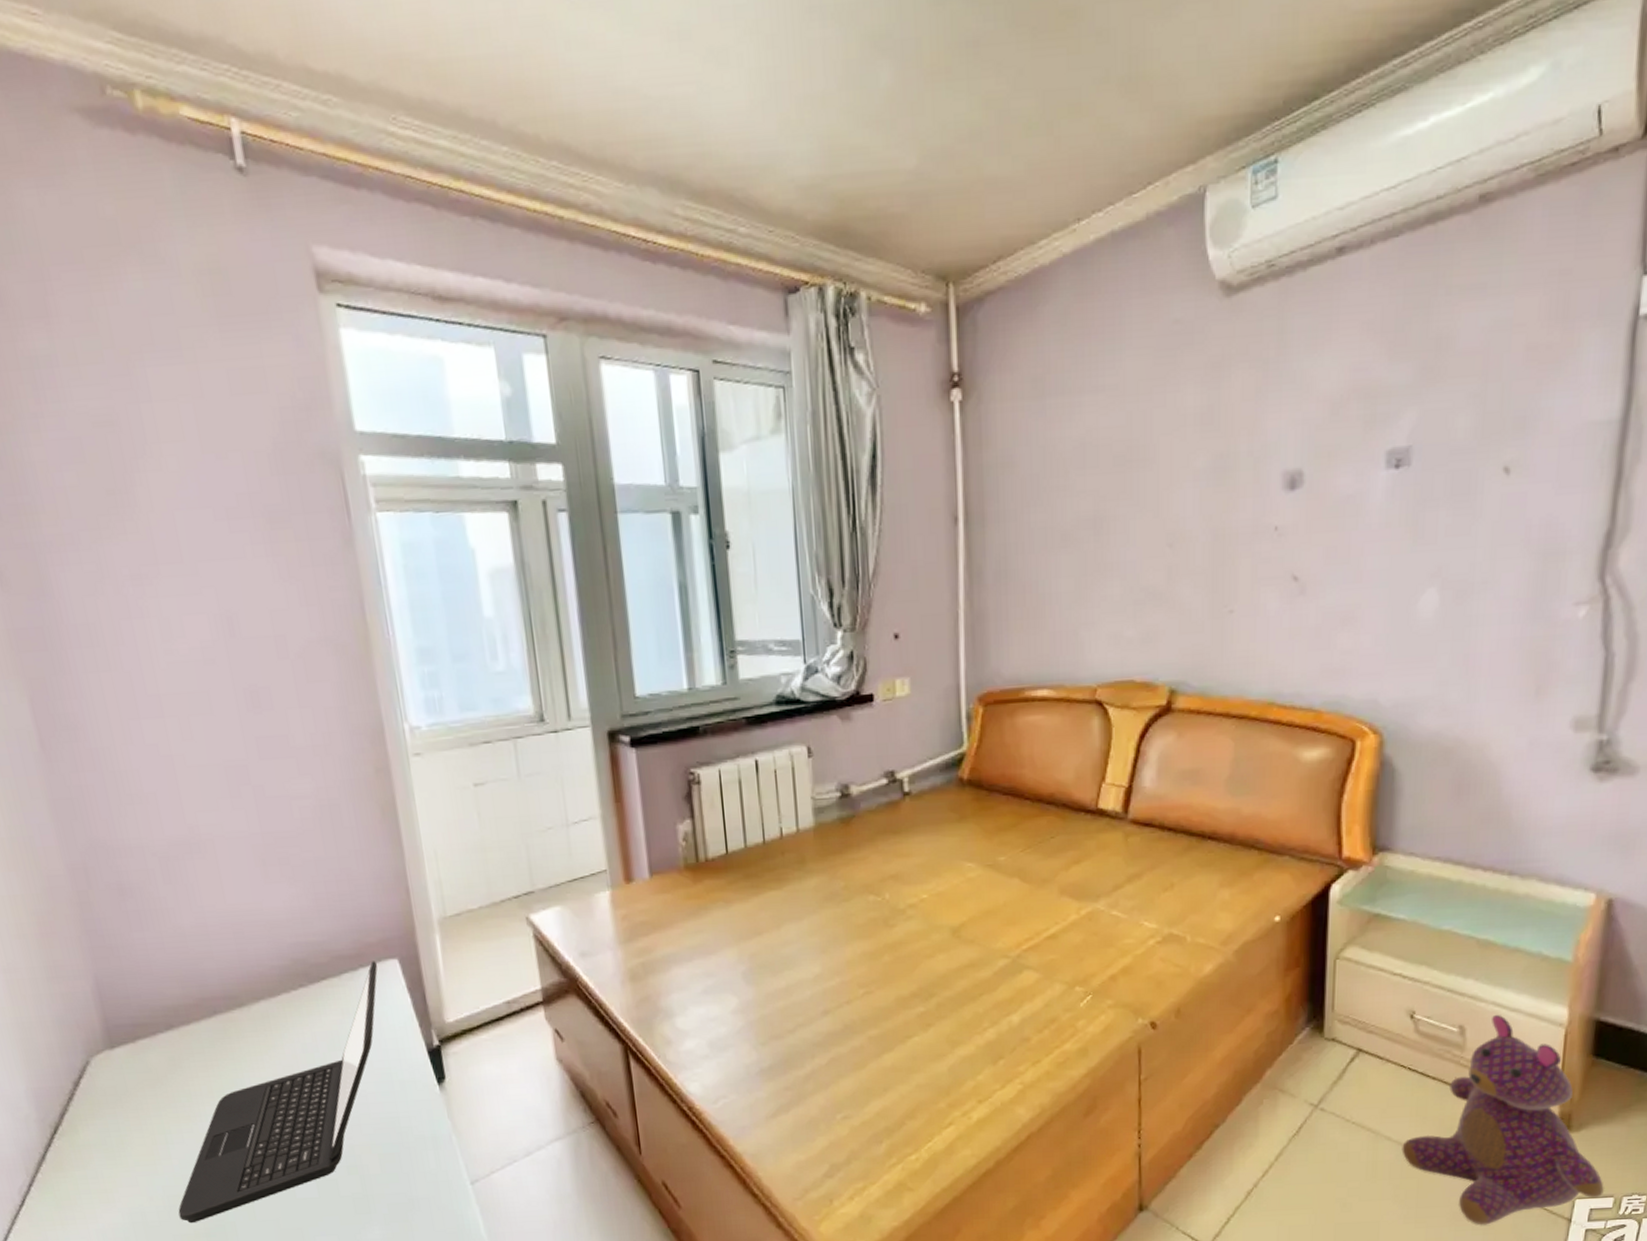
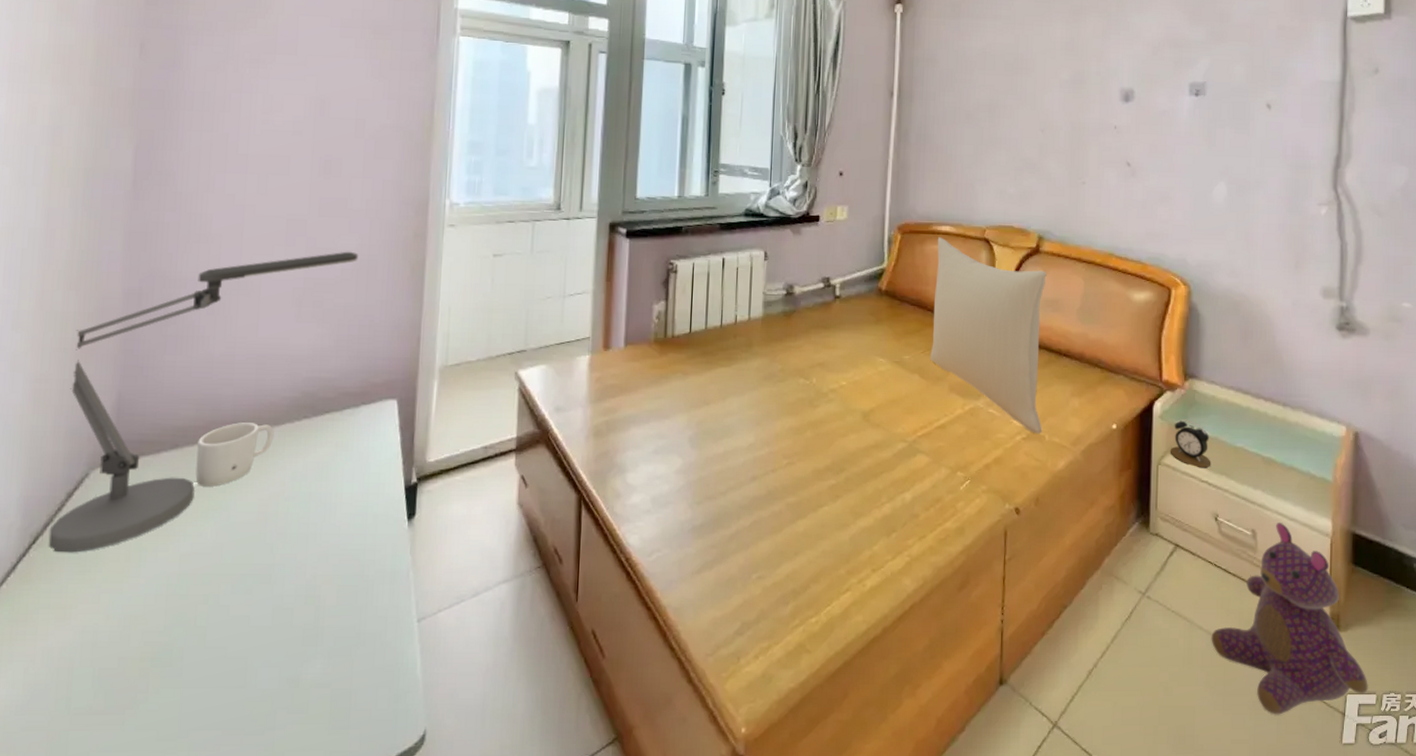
desk lamp: none [29,797,318,1140] -> present [48,251,359,553]
laptop: present [178,961,378,1224] -> none [130,400,378,646]
mug: none [192,996,273,1066] -> present [195,422,274,487]
pillow: none [1032,705,1183,936] -> present [930,237,1047,434]
alarm clock: none [1351,902,1407,958] -> present [1170,419,1211,467]

